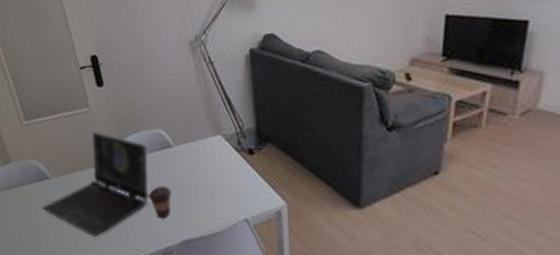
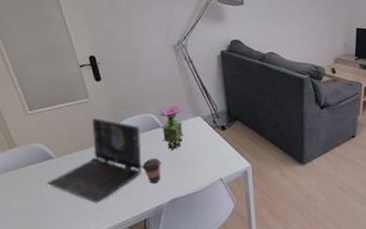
flower: none [170,120,201,179] -> present [159,105,184,151]

